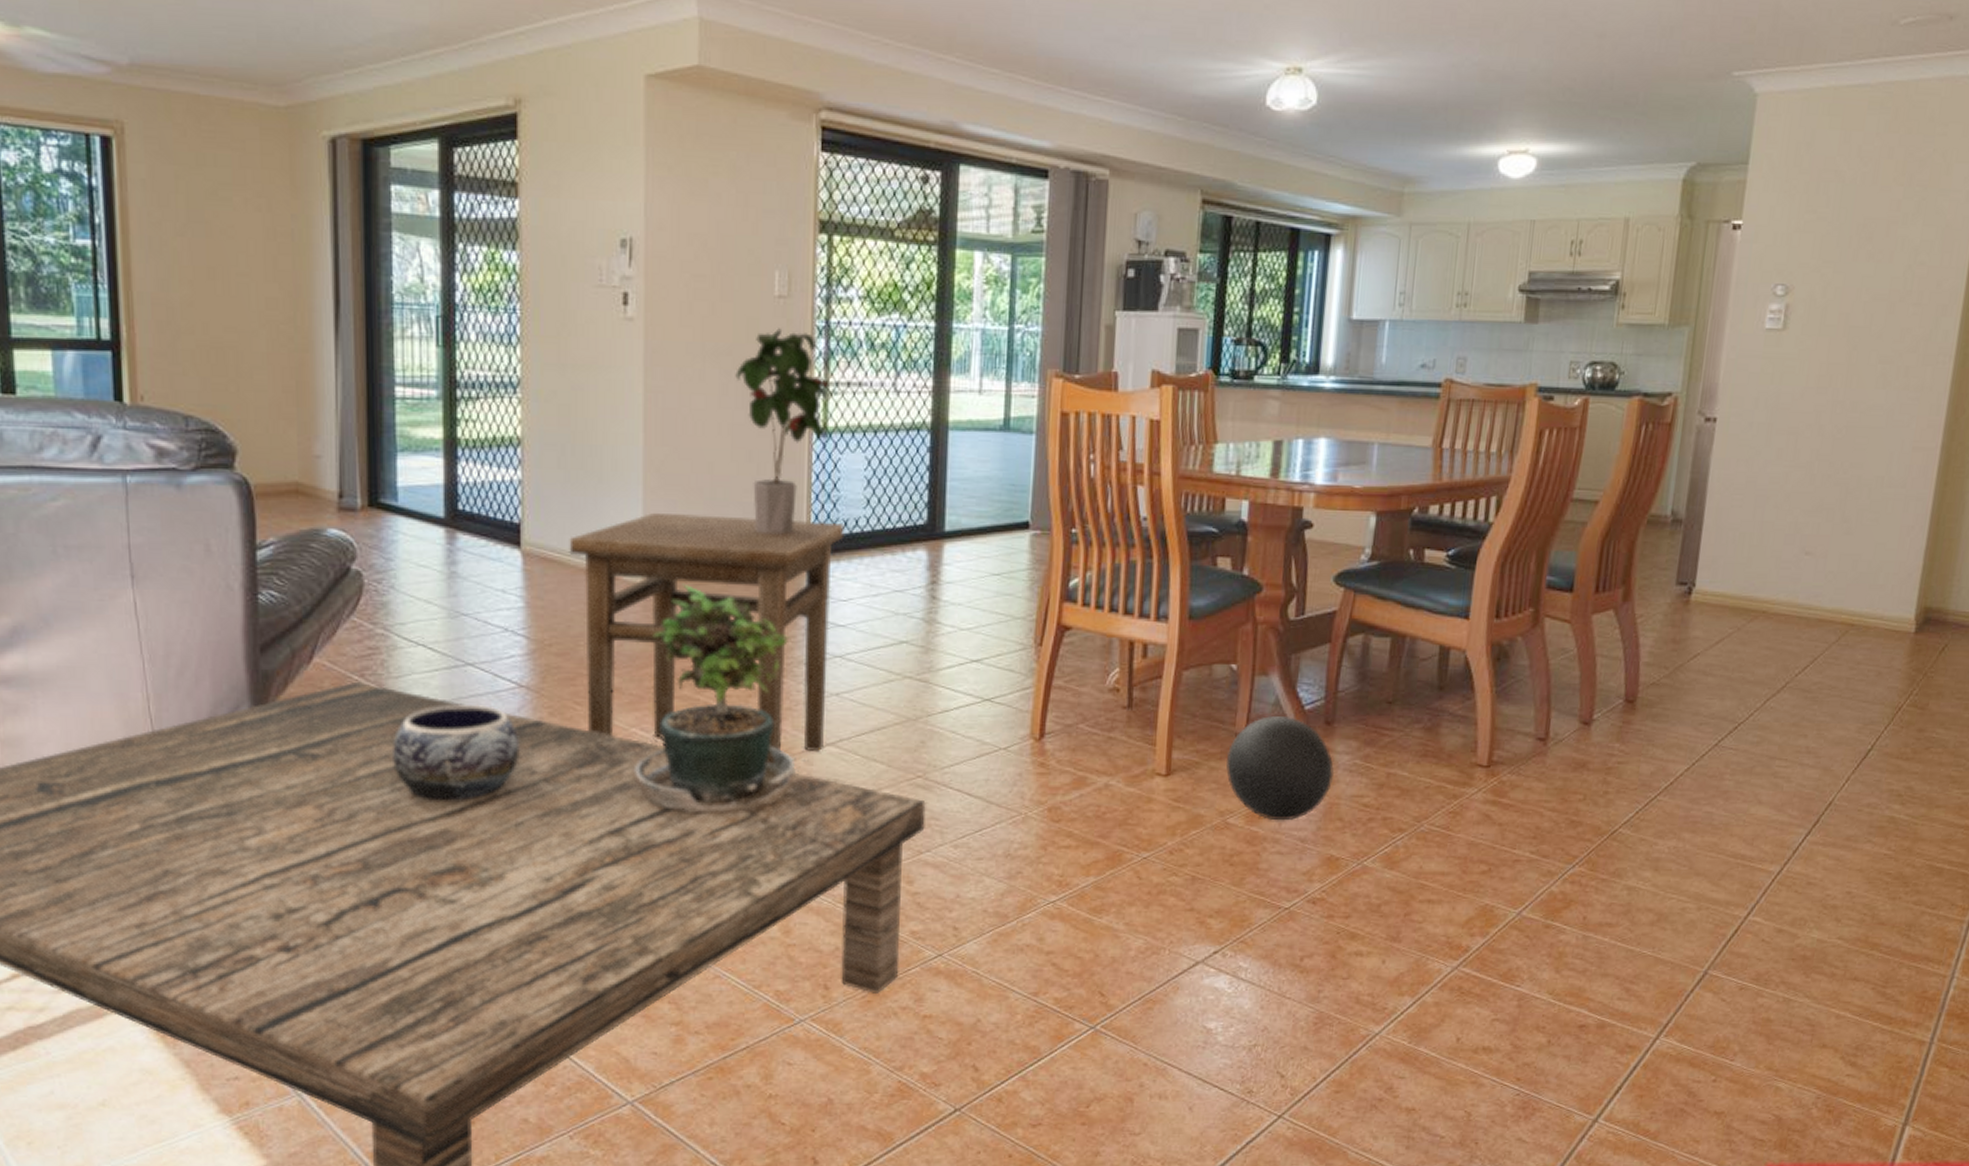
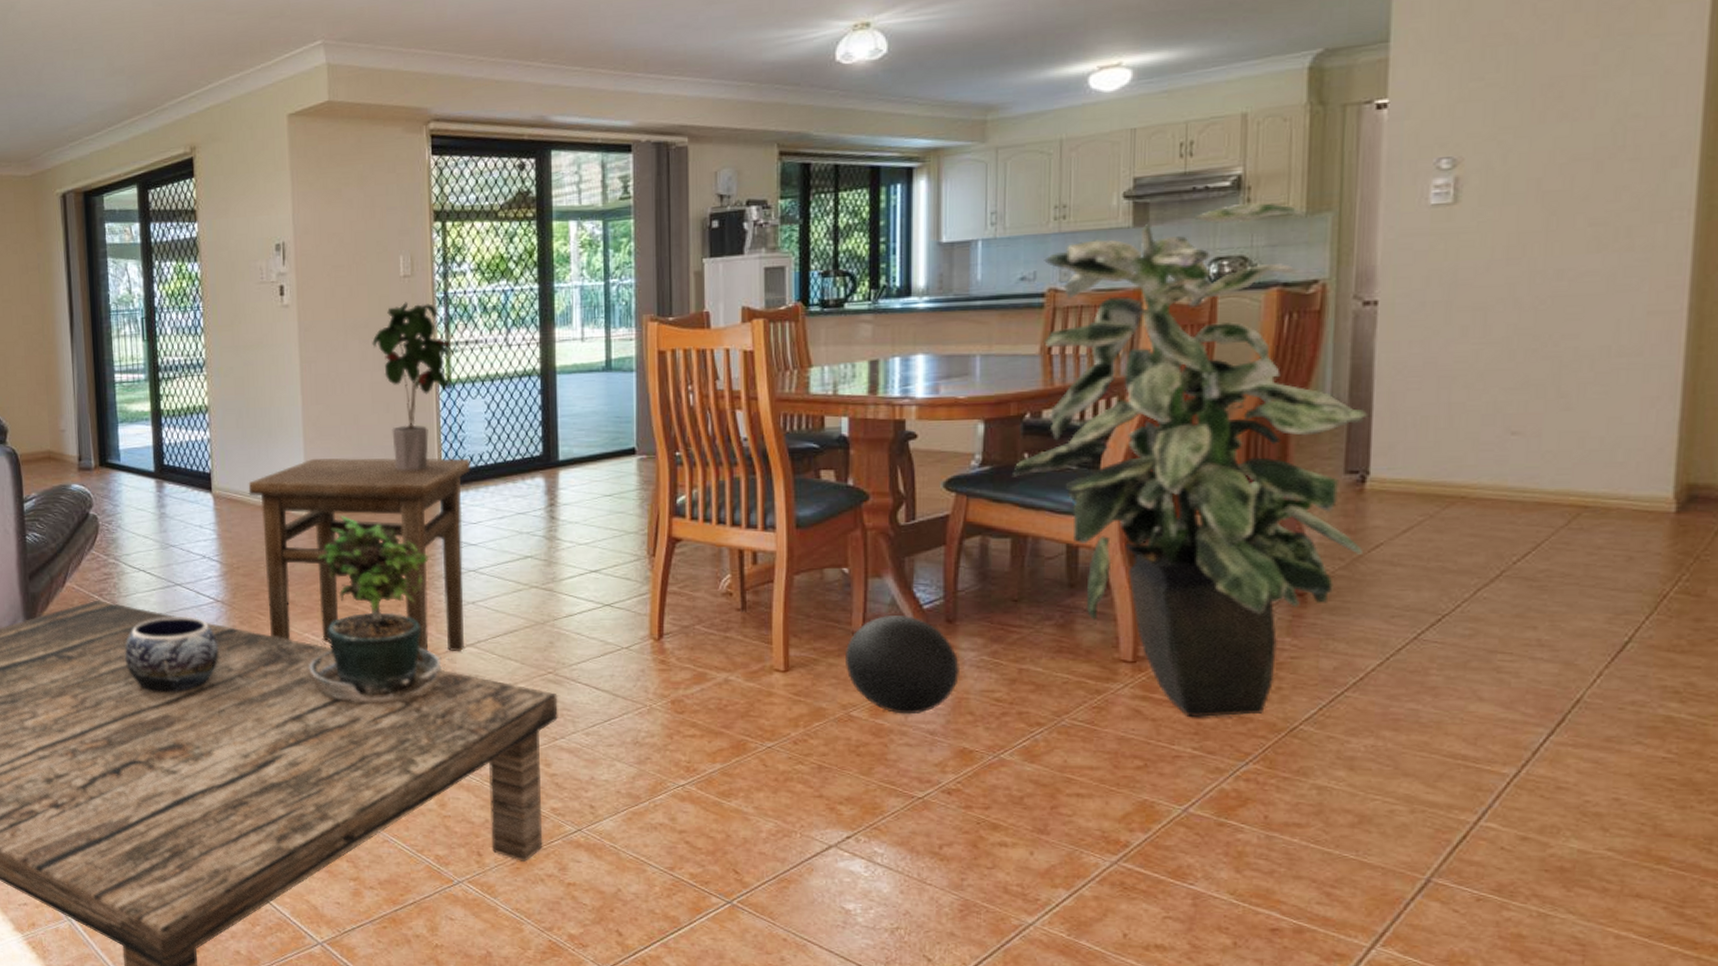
indoor plant: none [1396,308,1700,821] -> present [1011,202,1369,717]

